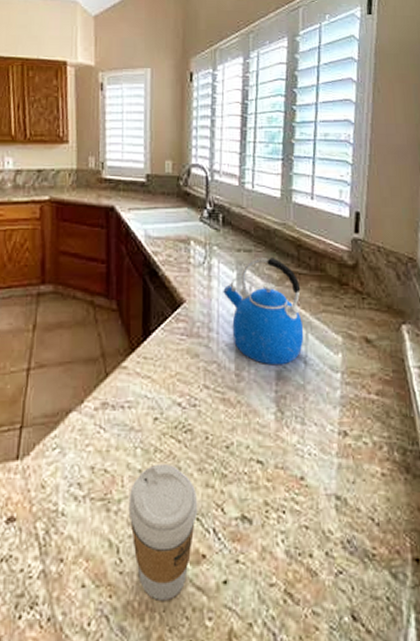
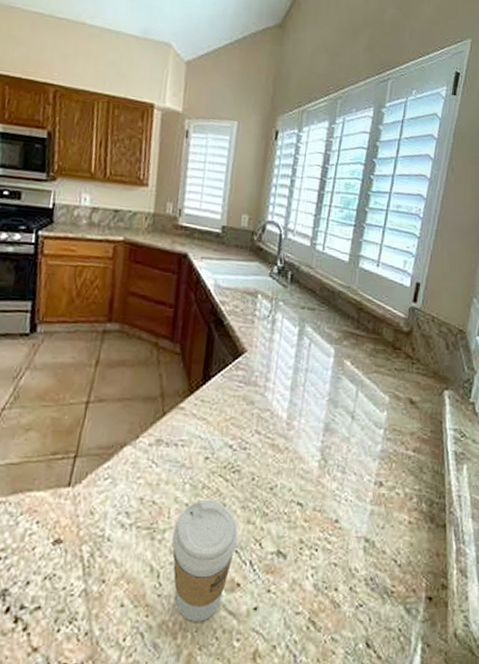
kettle: present [223,258,304,366] -> none [283,316,357,418]

